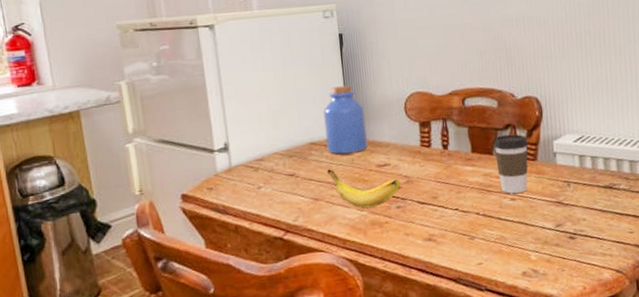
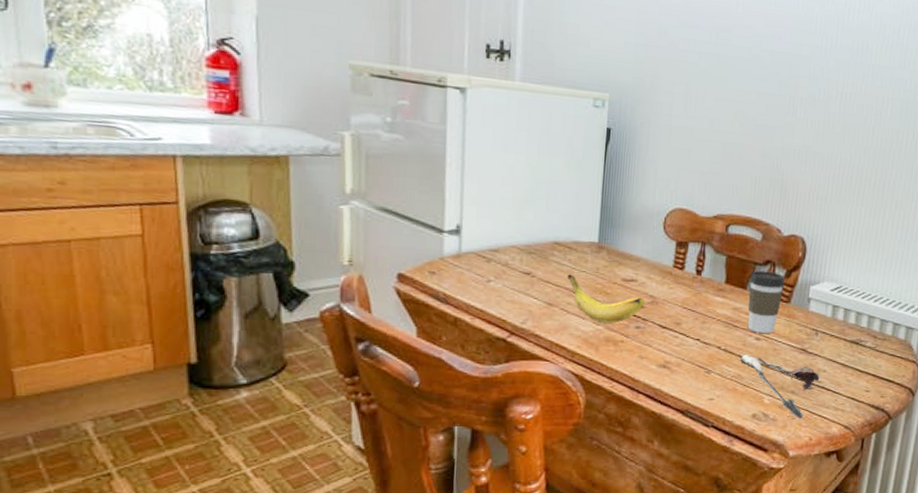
jar: present [323,85,368,155] -> none [572,185,620,262]
spoon: none [500,216,581,270] -> present [740,355,820,418]

